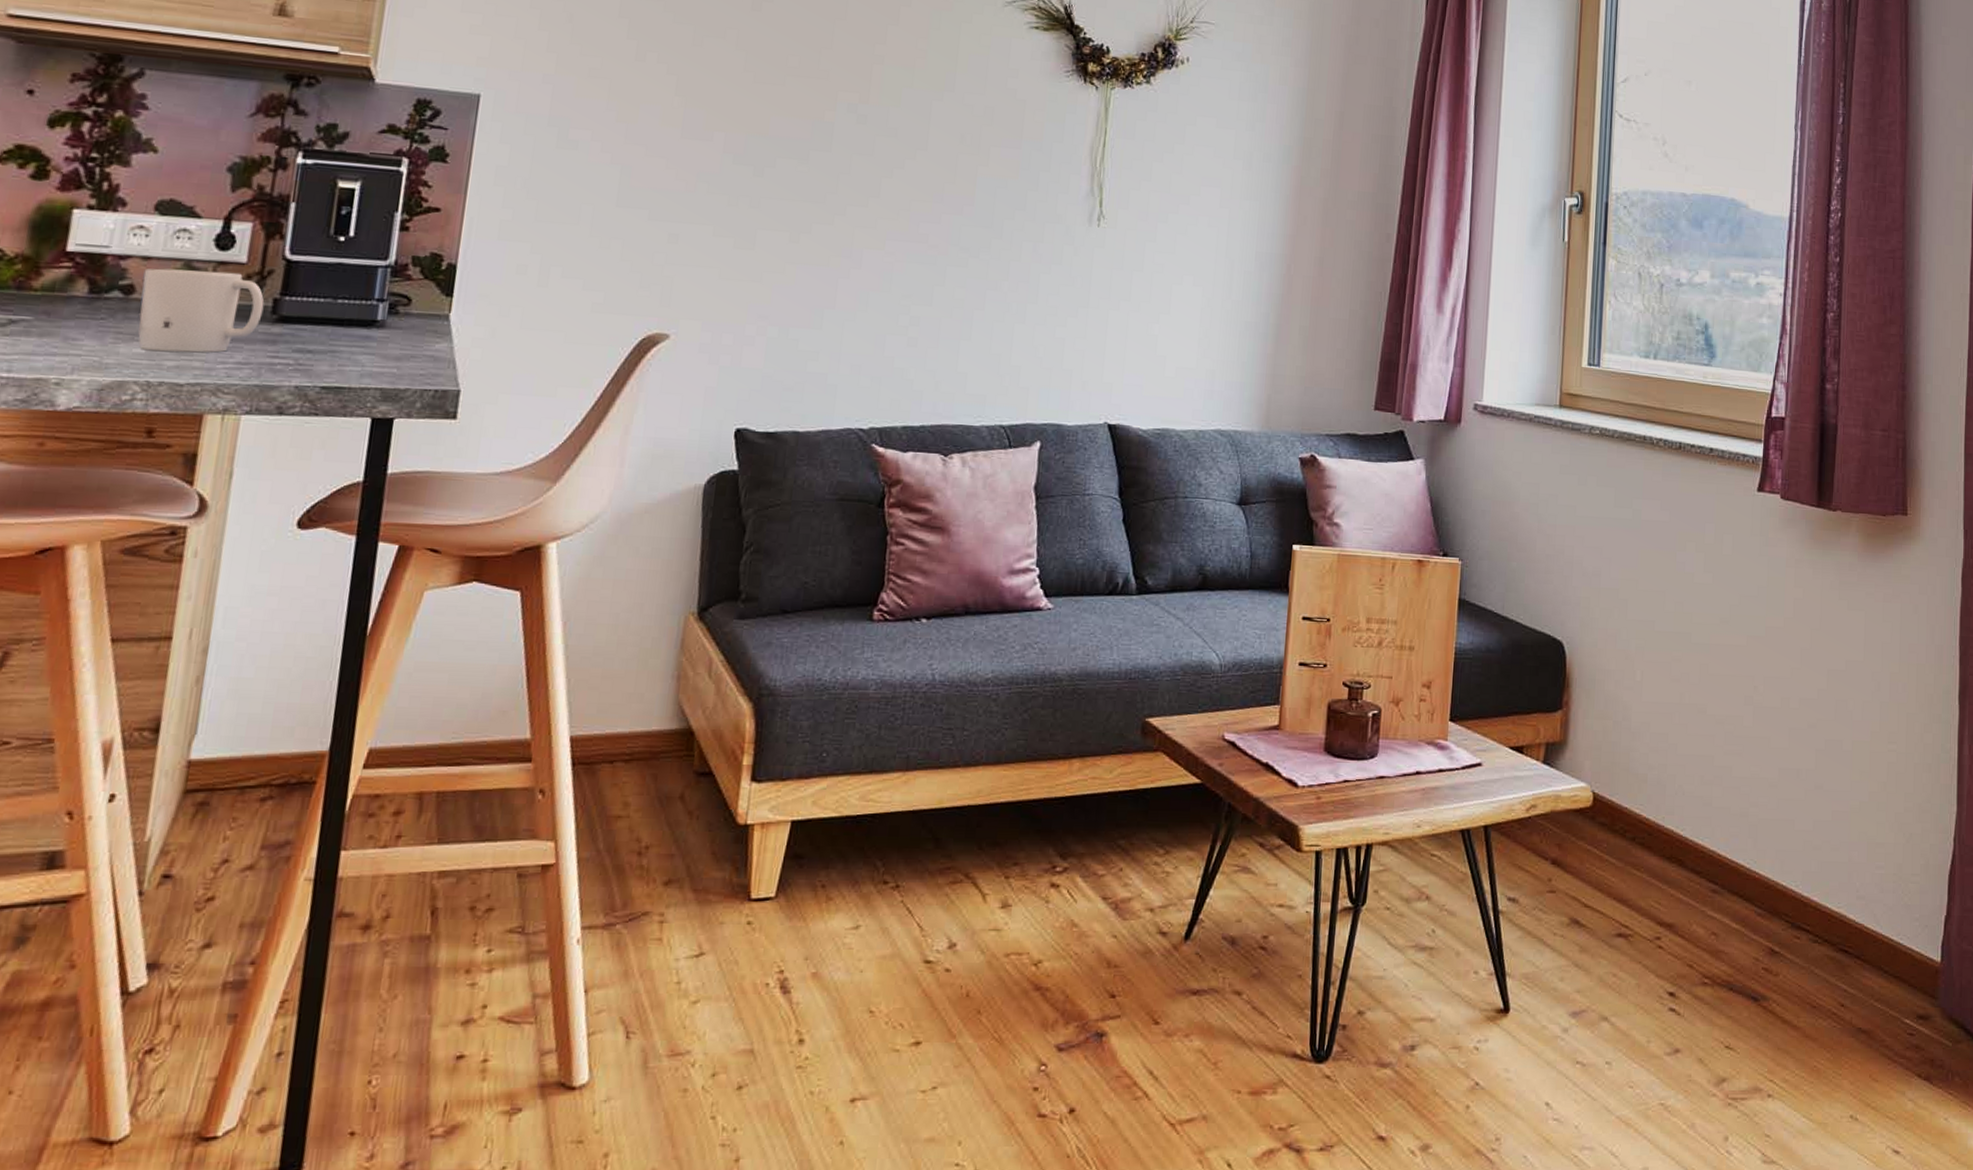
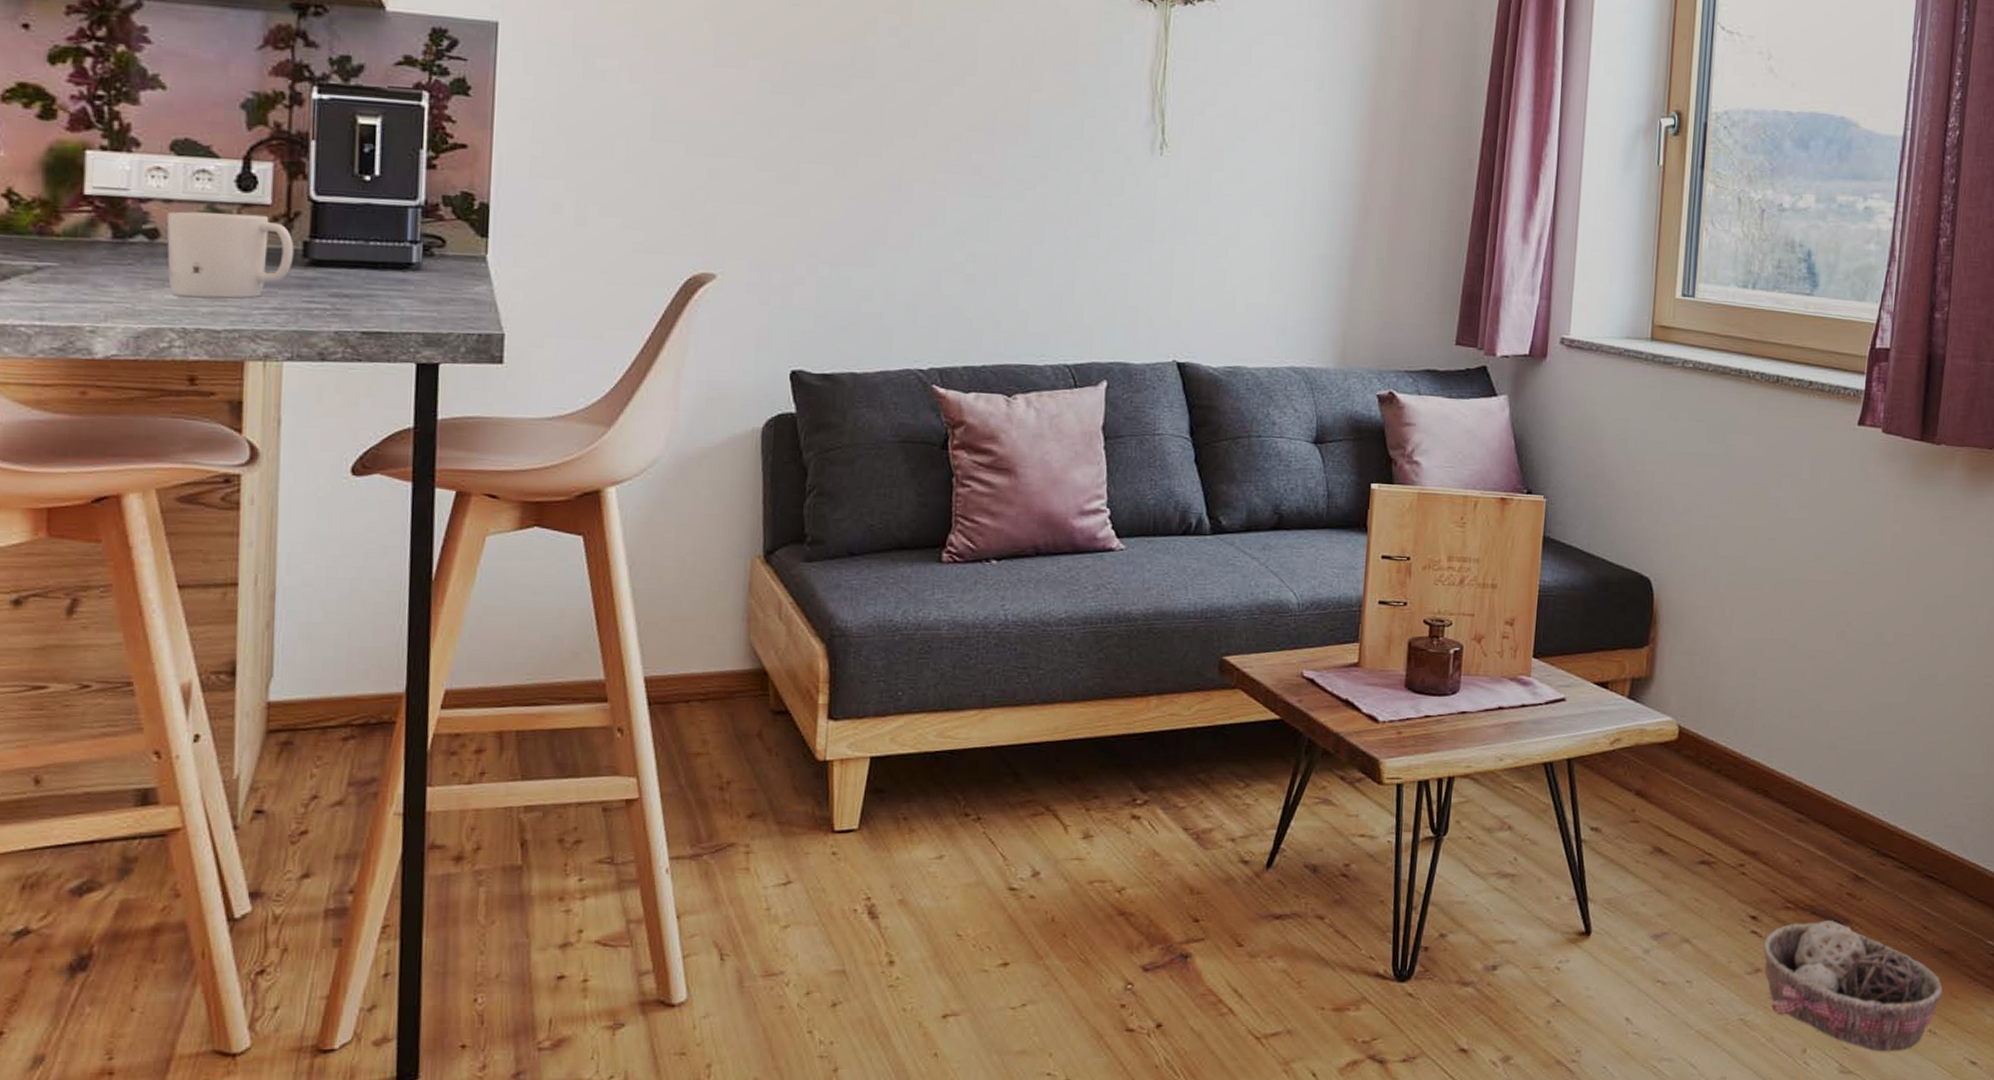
decorative basket: none [1681,996,1862,1140] -> present [1763,919,1943,1052]

